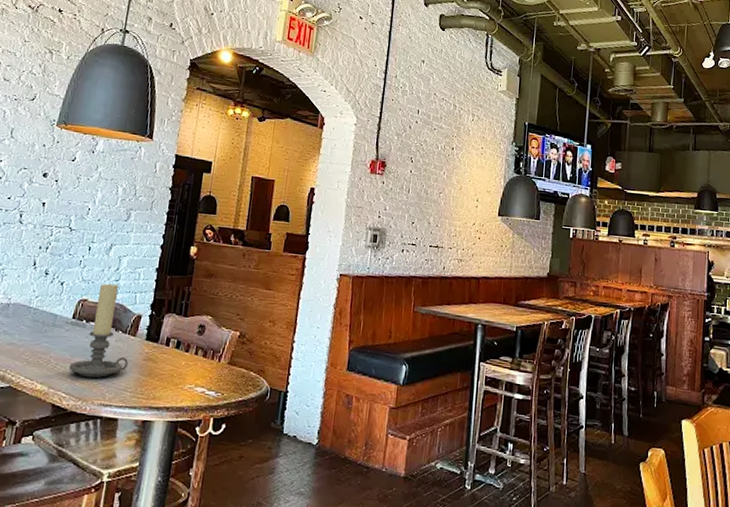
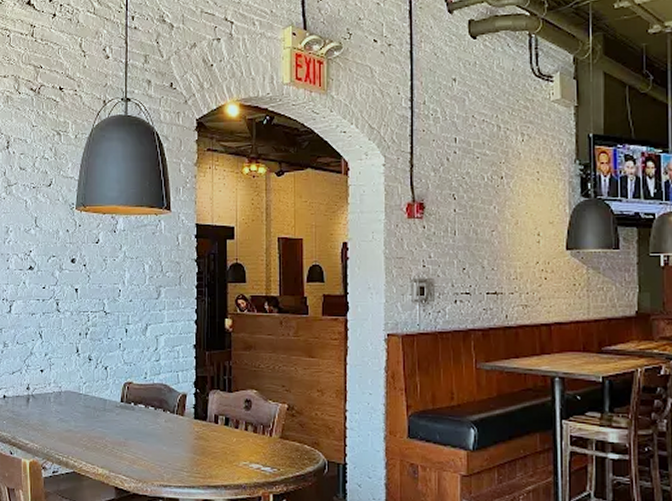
candle holder: present [68,283,128,378] -> none [125,364,180,460]

